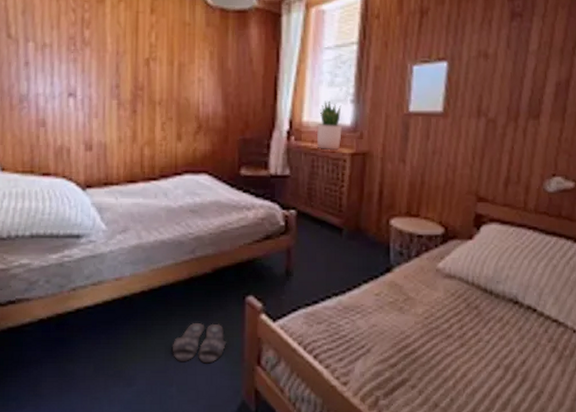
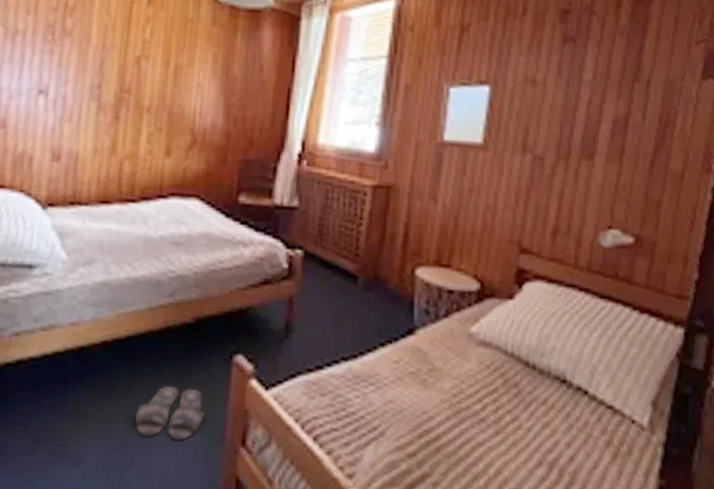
planter: present [316,101,342,149] -> none [333,121,365,180]

